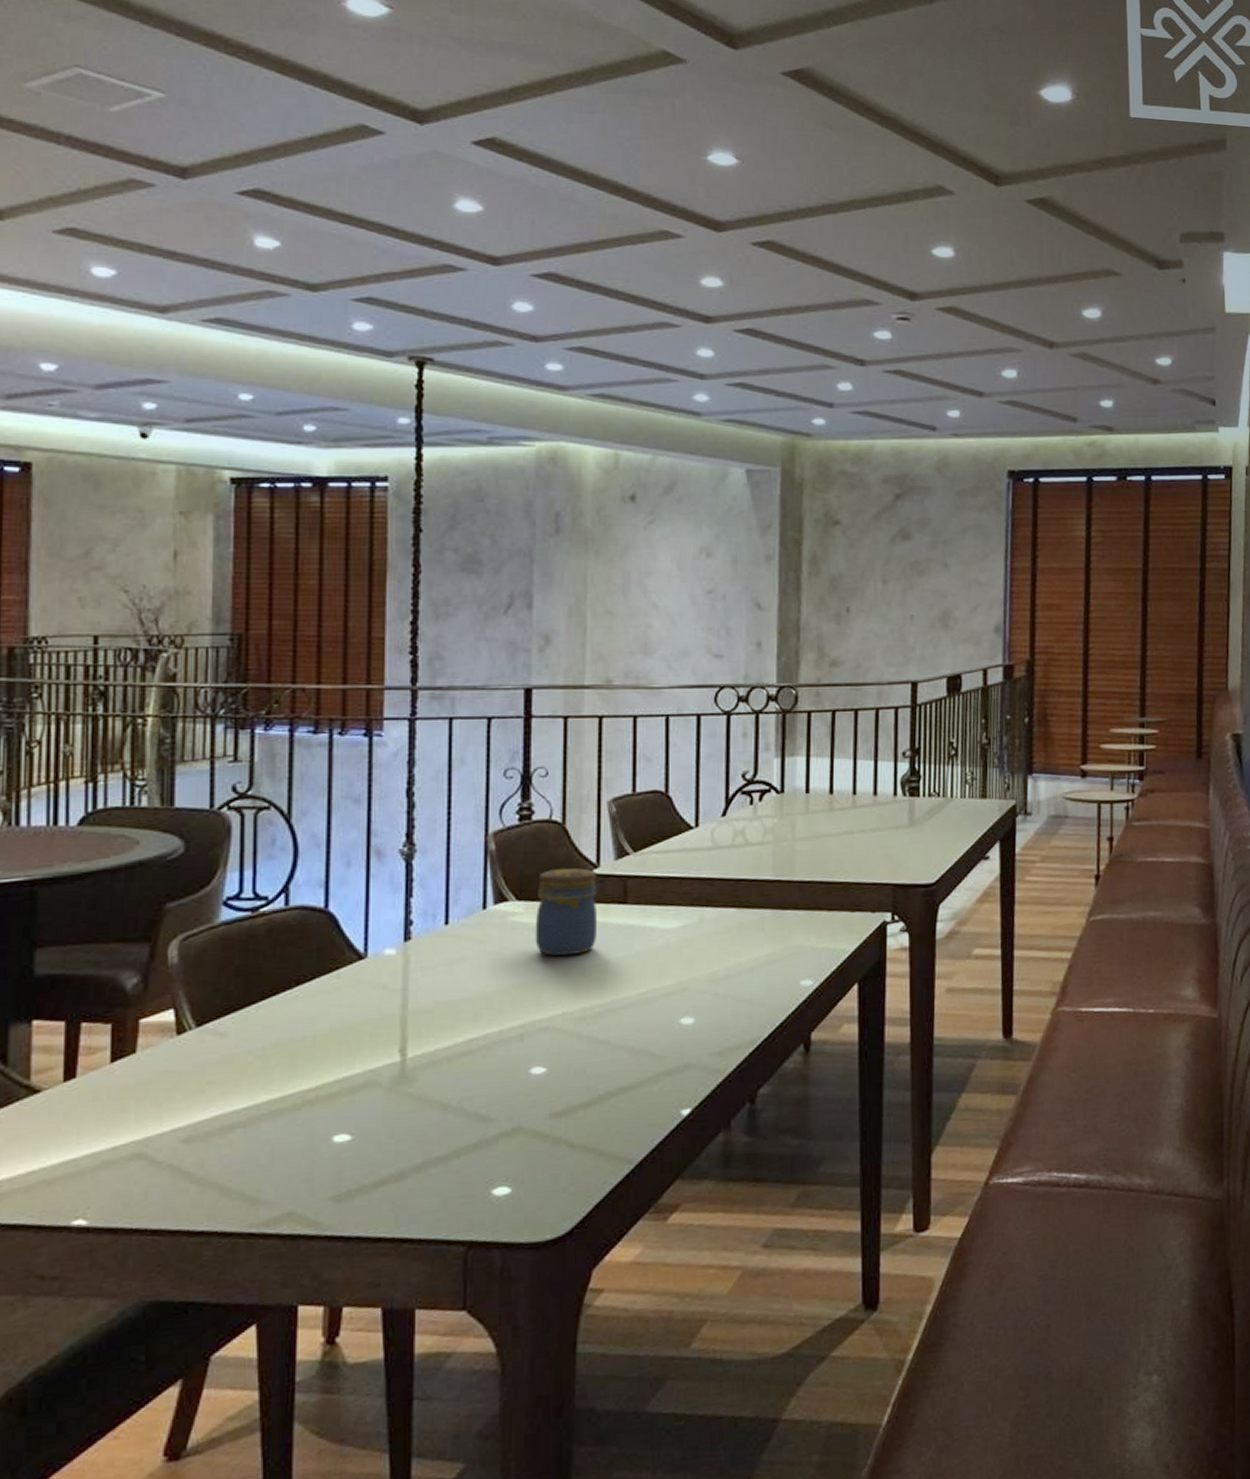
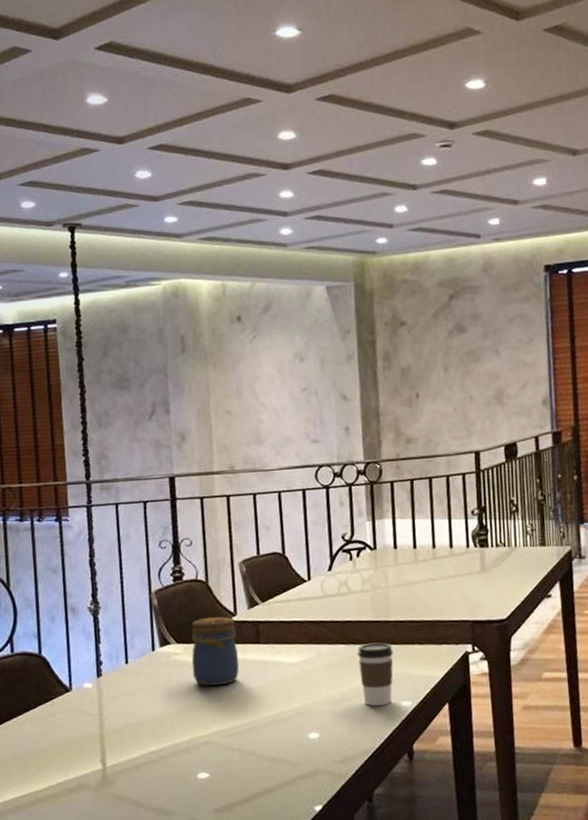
coffee cup: none [750,907,796,985] -> present [357,642,394,706]

